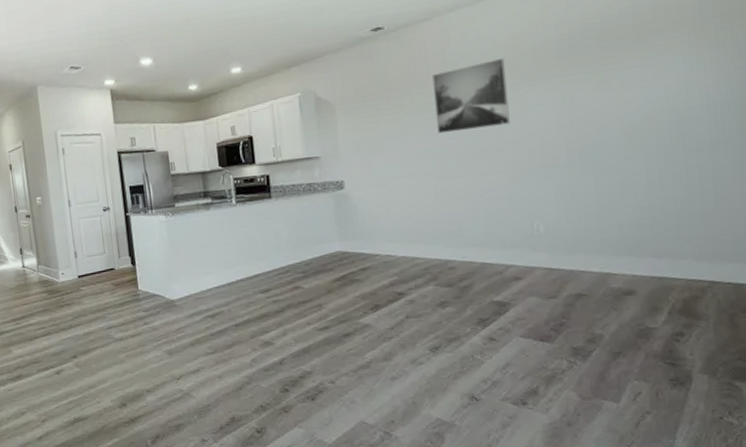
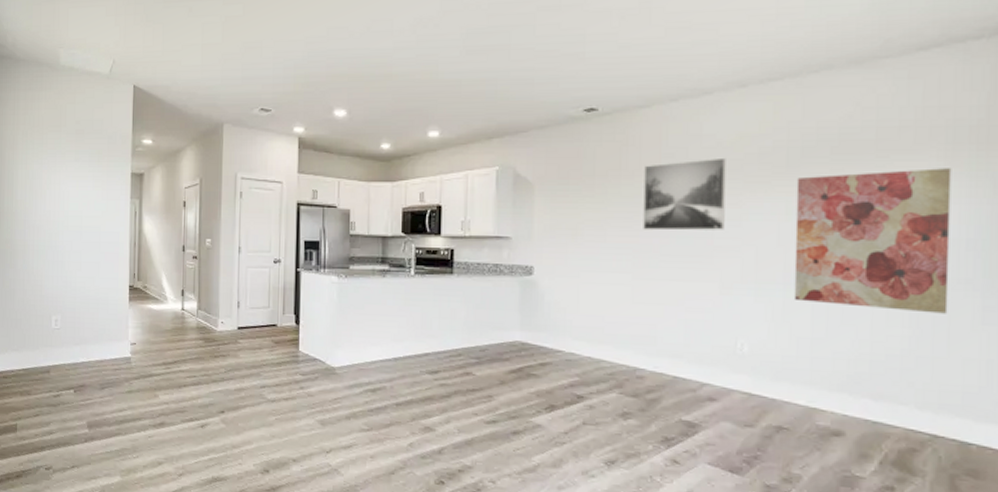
wall art: none [568,41,712,180] -> present [793,168,952,314]

